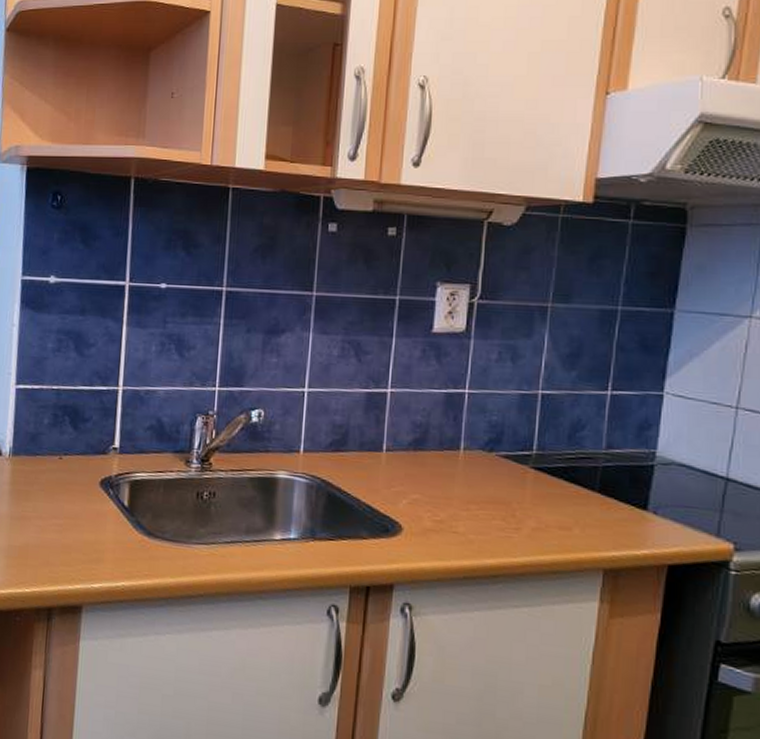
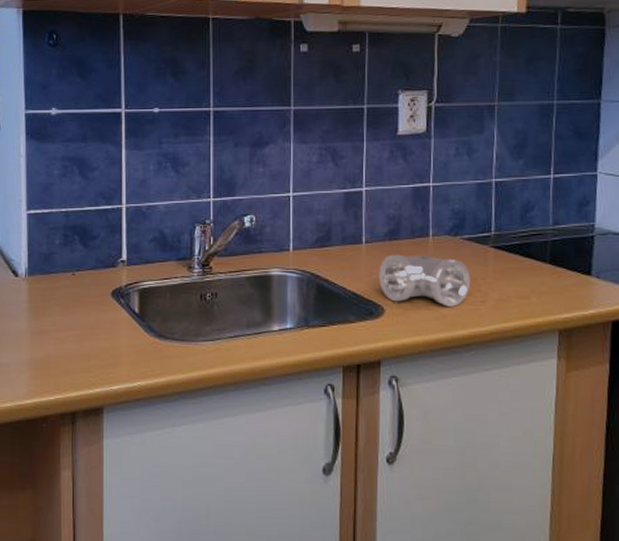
pipe fitting: none [398,466,505,532] -> present [379,254,471,307]

